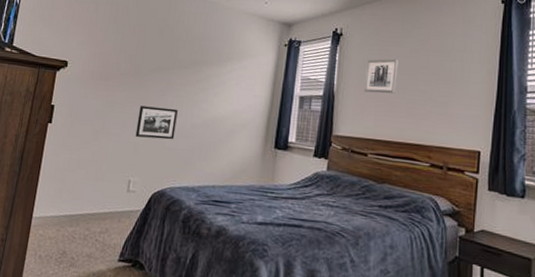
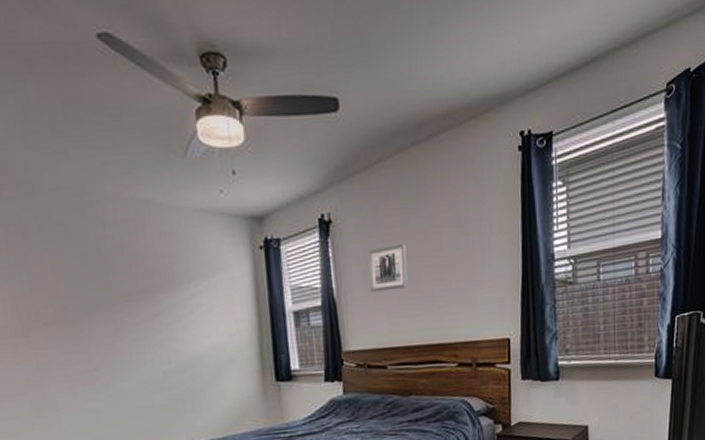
picture frame: present [135,106,178,140] -> none [85,356,146,403]

